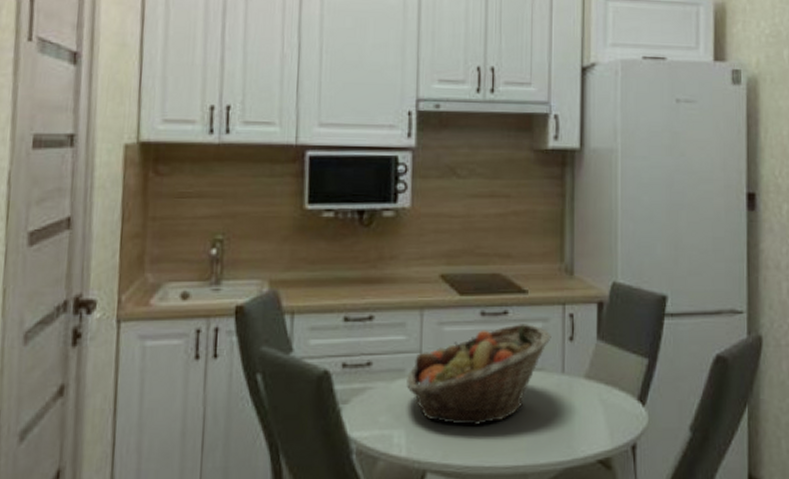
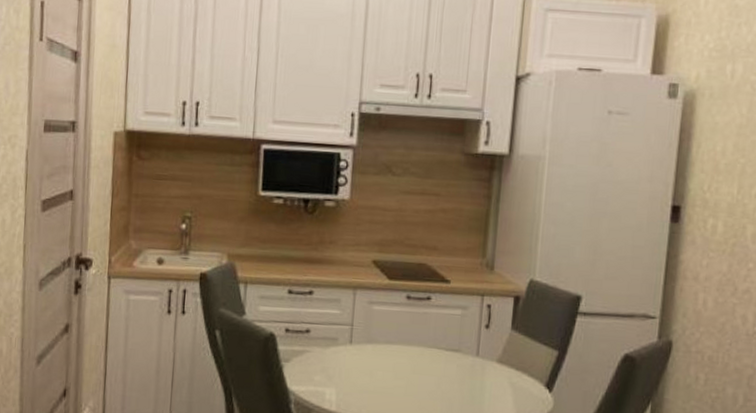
fruit basket: present [405,324,551,425] -> none [338,309,469,392]

